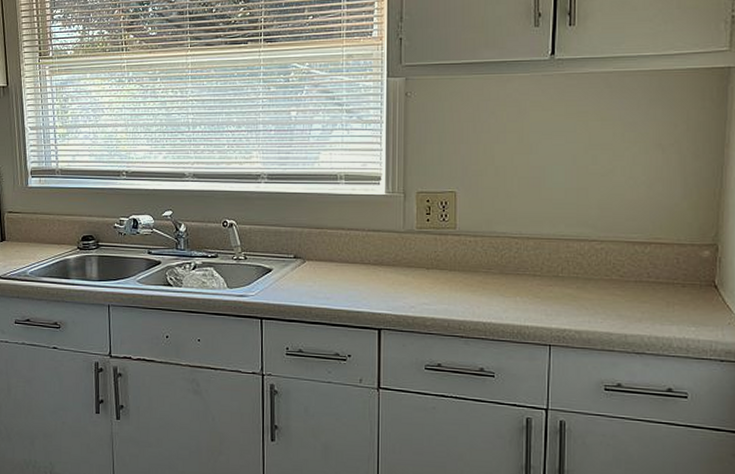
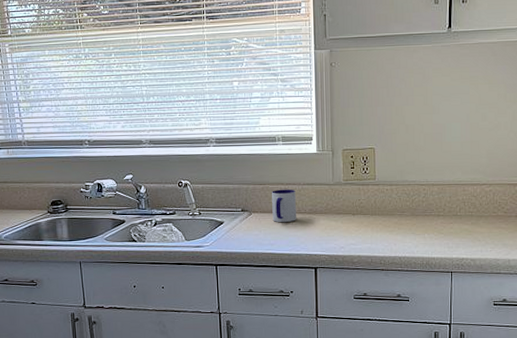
mug: none [330,235,359,274] -> present [272,189,296,223]

